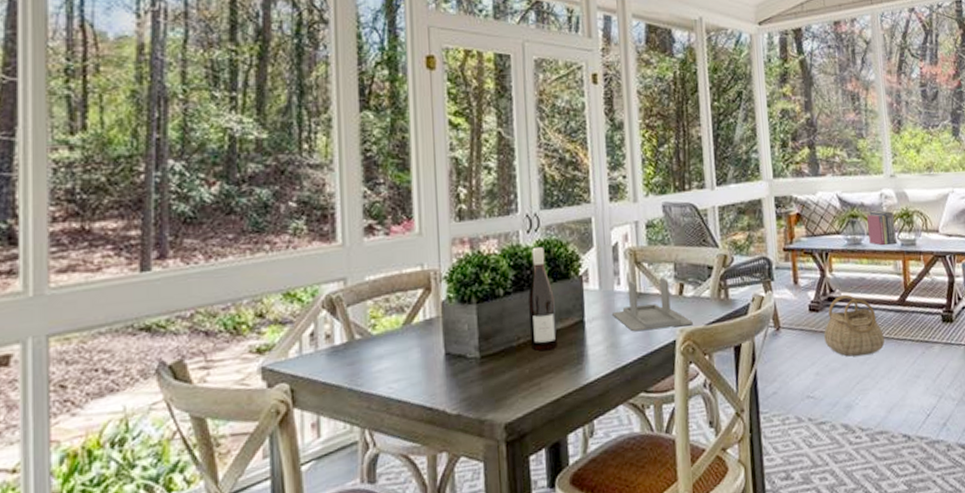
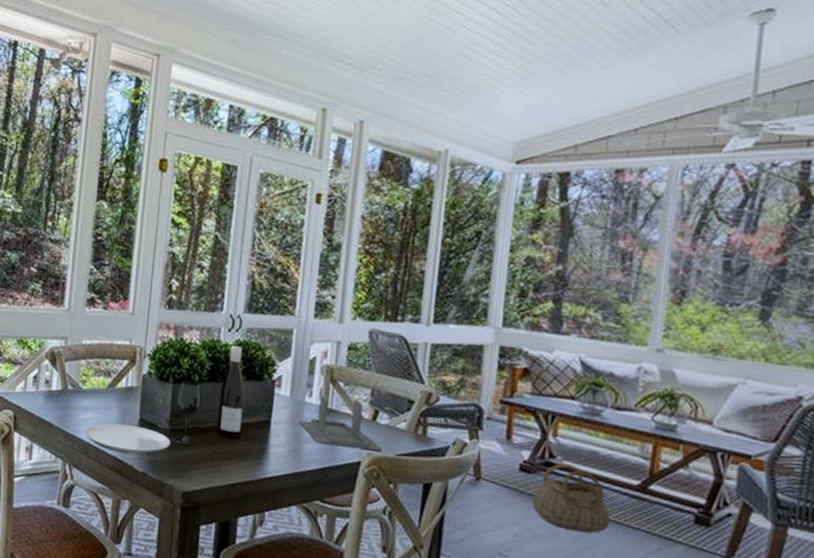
plate: none [383,362,483,400] -> present [85,423,171,455]
wine glass: none [483,296,512,371] -> present [174,381,202,446]
books: present [867,210,897,246] -> none [612,384,653,426]

